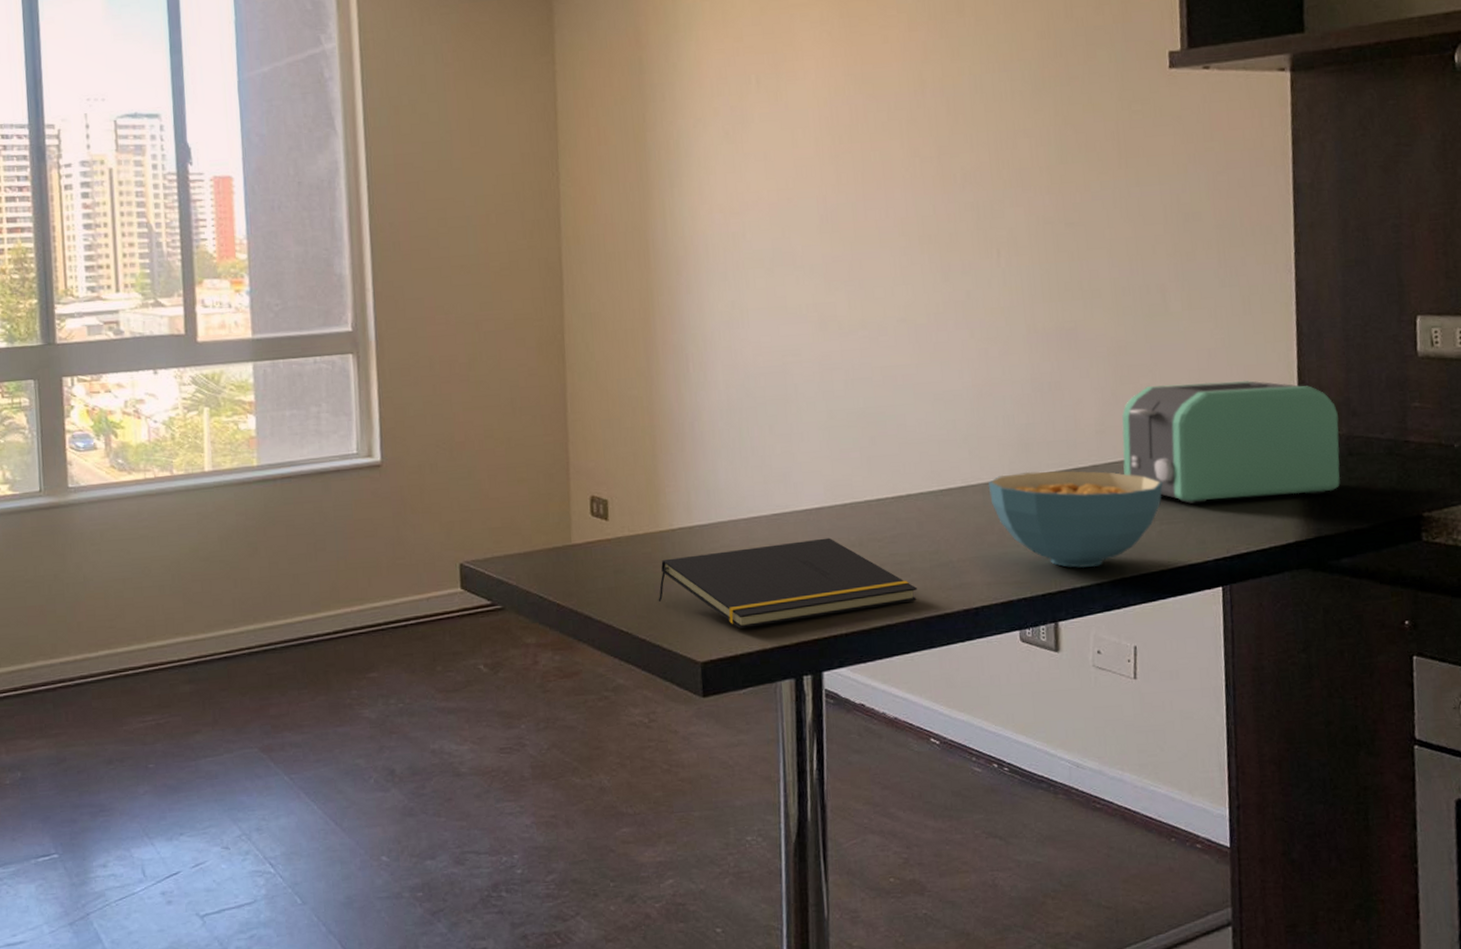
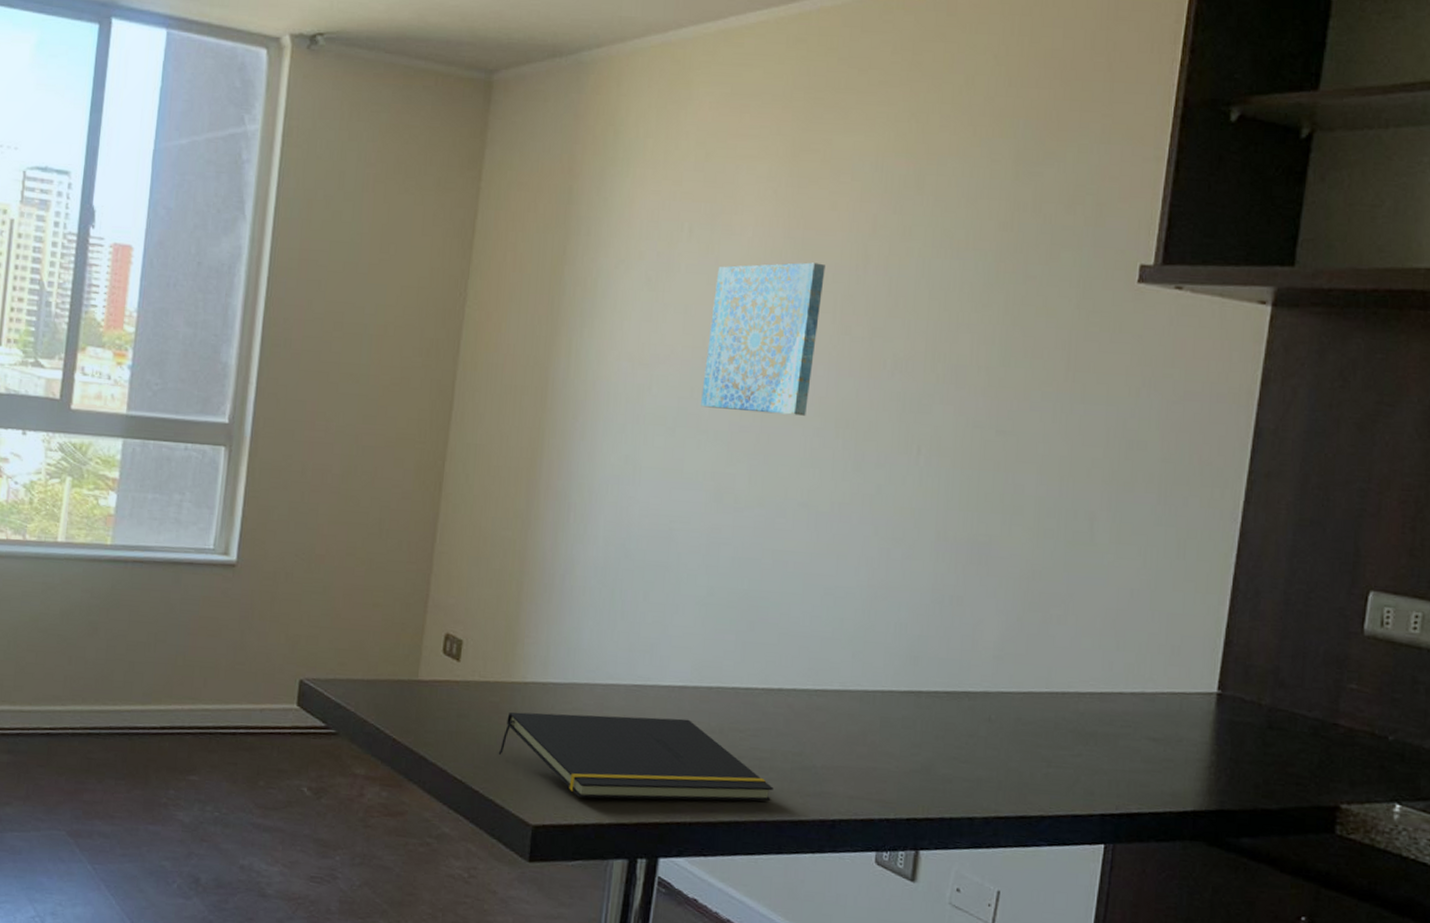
wall art: none [789,94,891,245] -> present [701,262,825,416]
cereal bowl: present [988,470,1163,568] -> none [867,685,1057,799]
toaster: present [1122,380,1340,505] -> none [1017,618,1264,765]

